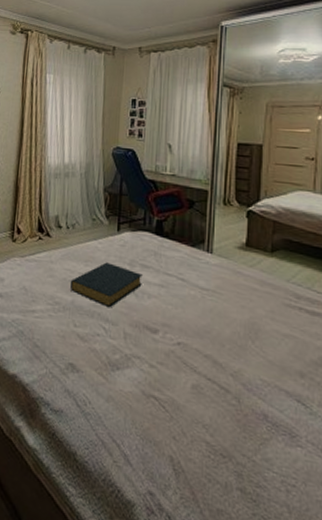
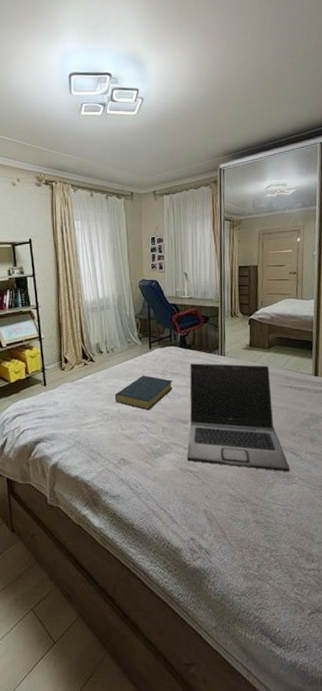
laptop: none [151,256,294,429] -> present [186,363,290,472]

